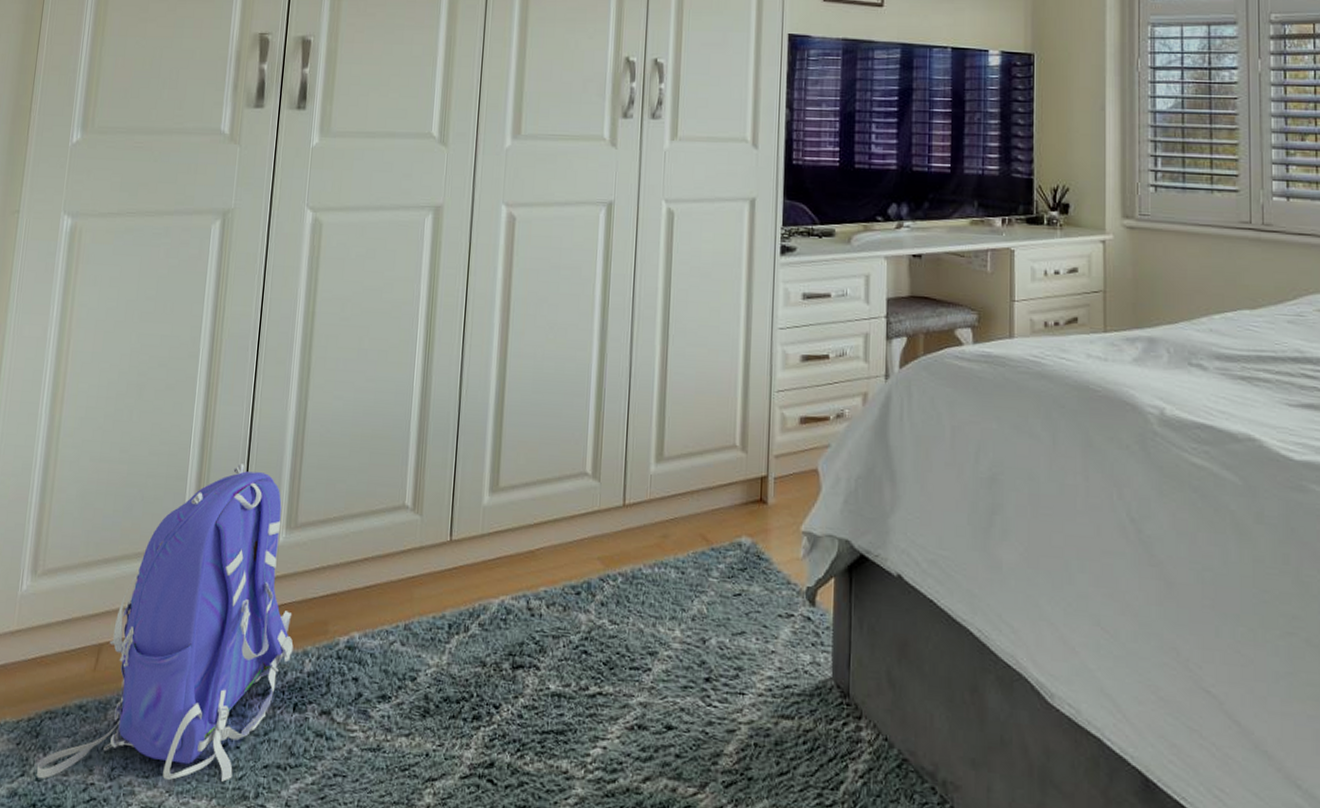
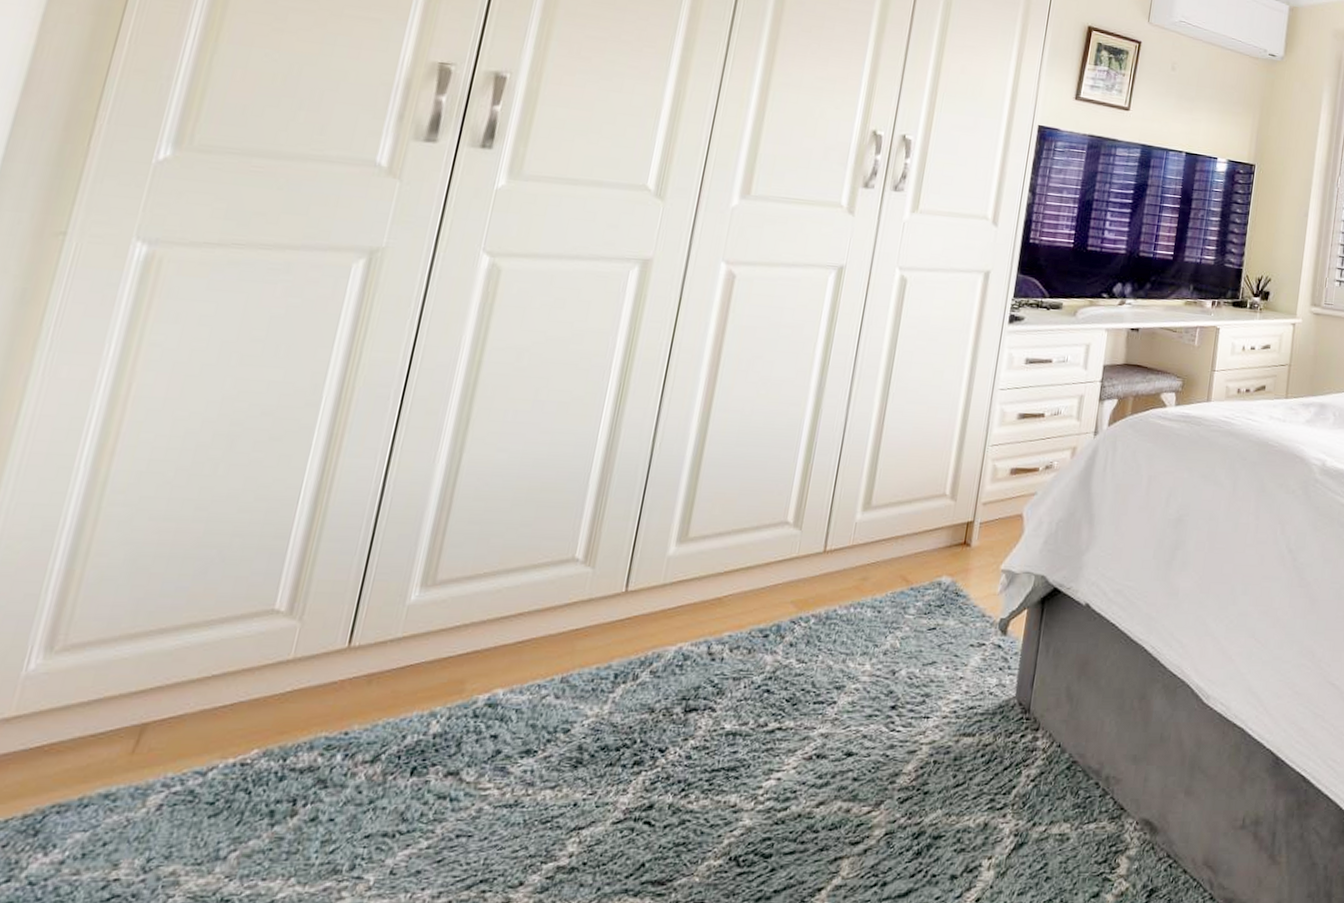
backpack: present [37,463,294,782] -> none [30,520,420,883]

